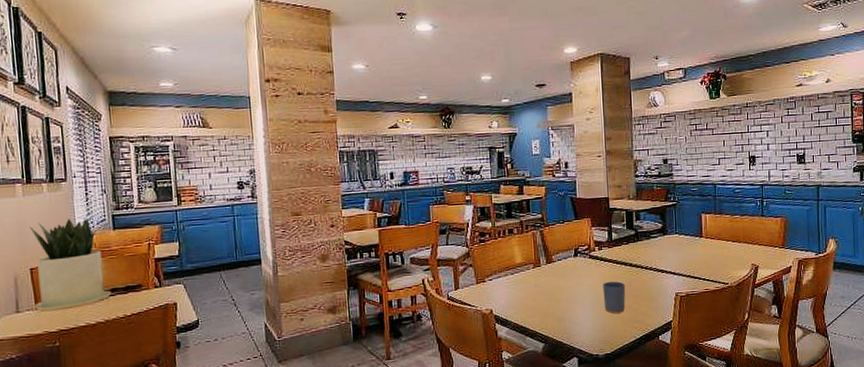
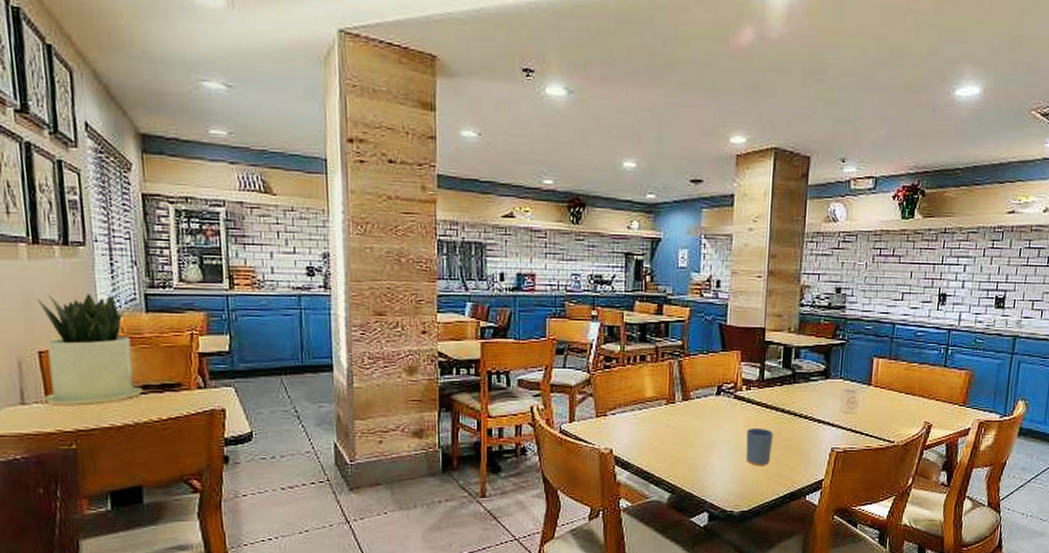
mug: none [677,241,699,263] -> present [839,388,865,414]

